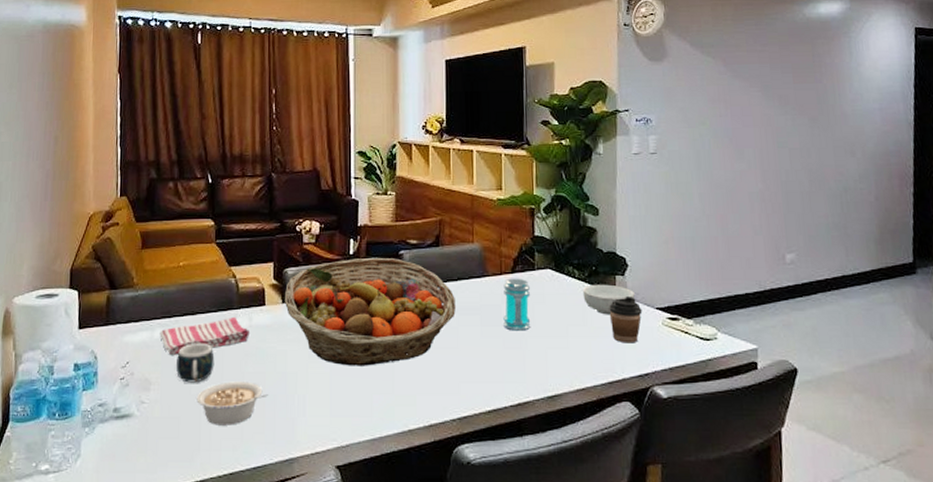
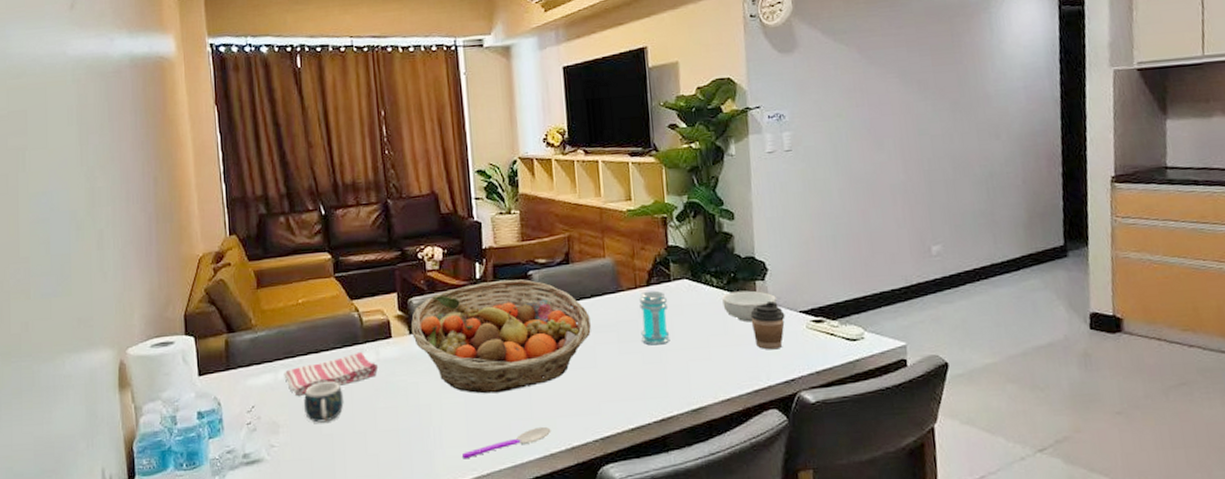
legume: present [196,382,268,426] -> none [328,417,402,464]
spoon: none [323,402,411,429] -> present [461,426,551,459]

